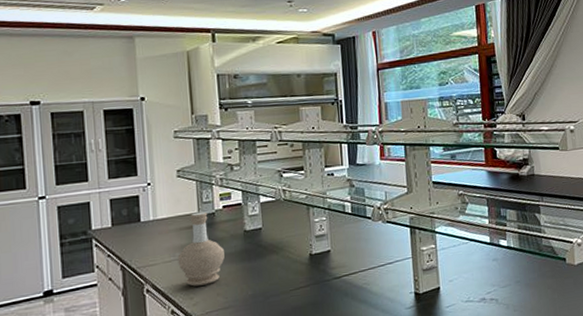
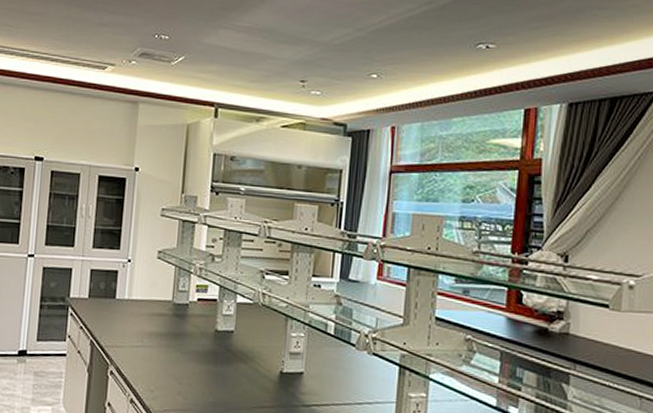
bottle: present [177,211,225,287] -> none [144,300,192,381]

